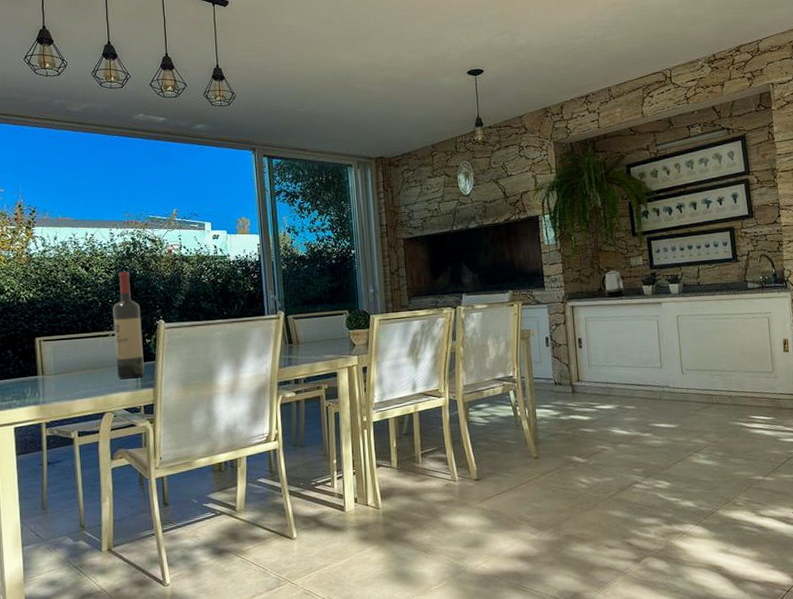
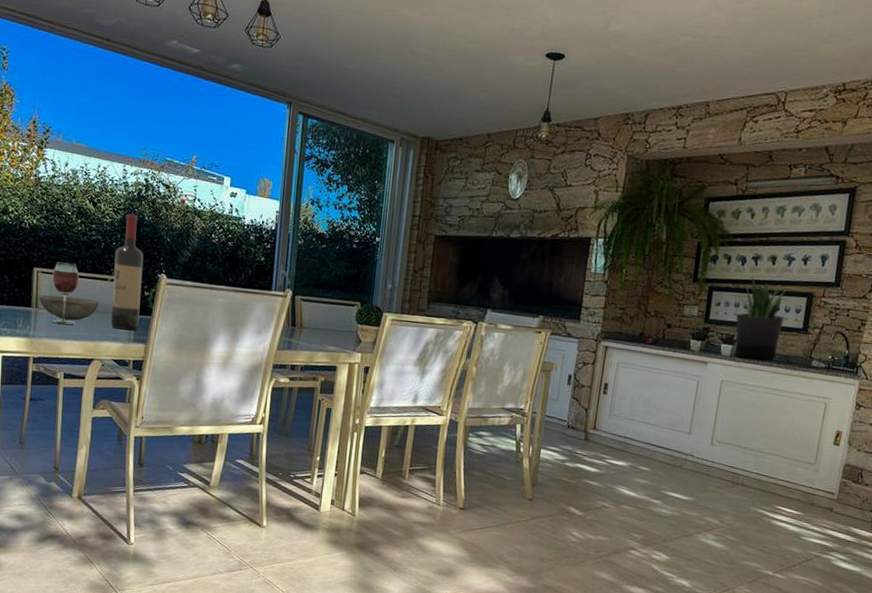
bowl: none [44,356,103,381] -> present [38,295,99,321]
wineglass: none [55,326,82,387] -> present [52,261,79,326]
kettle: present [601,270,624,297] -> none [644,316,670,346]
planter: none [673,222,716,293] -> present [735,276,786,361]

